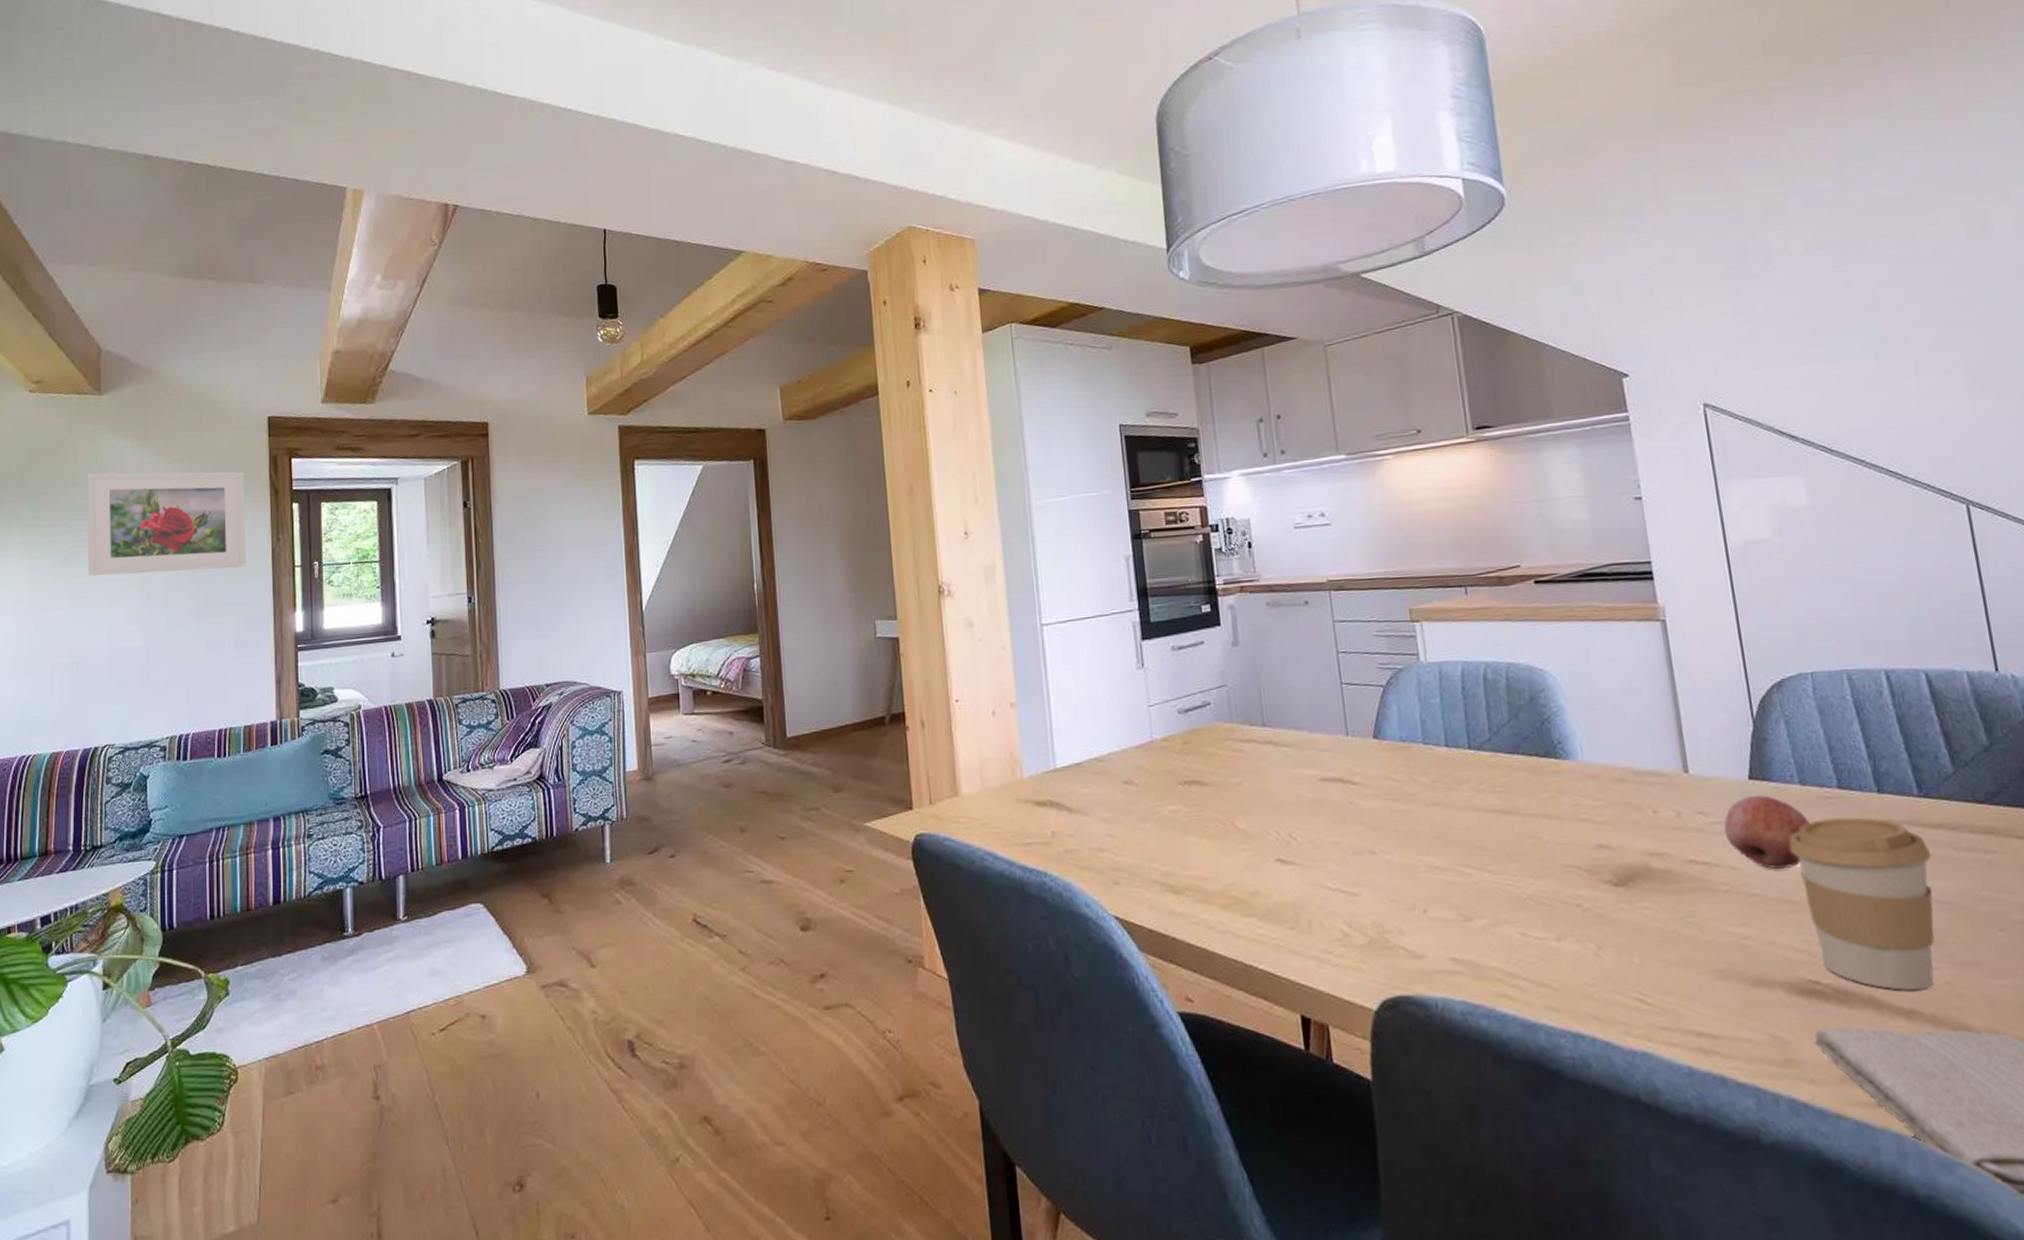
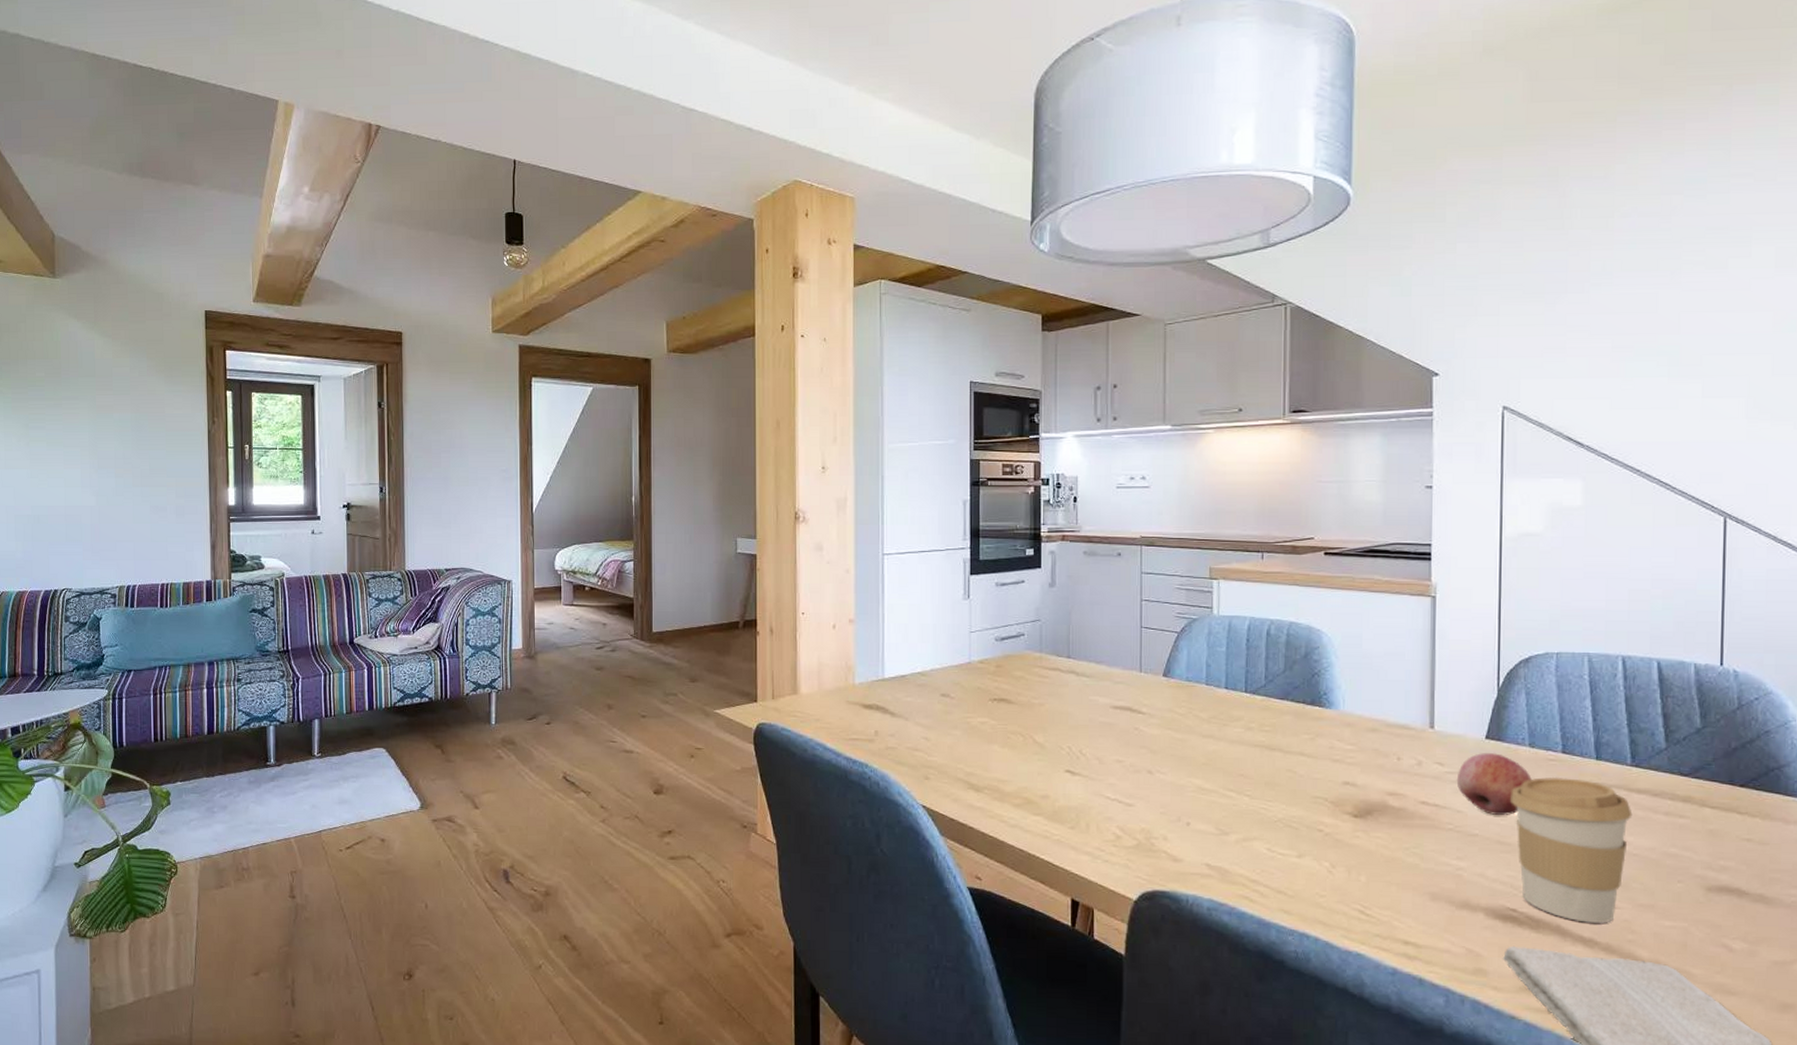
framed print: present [87,471,246,576] -> none [44,349,185,444]

